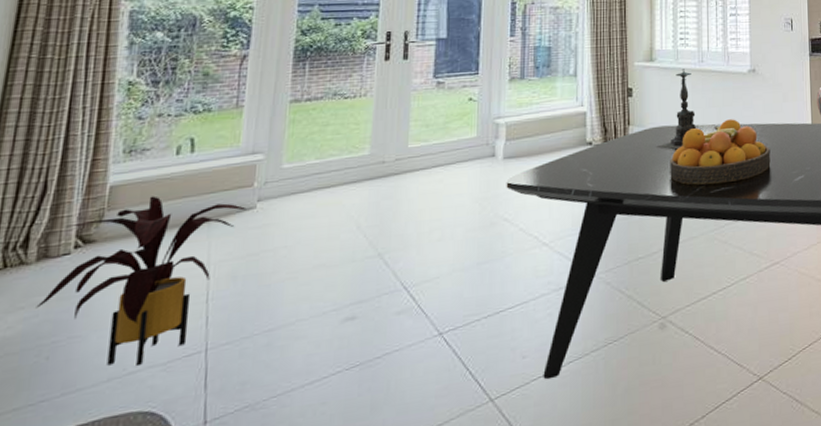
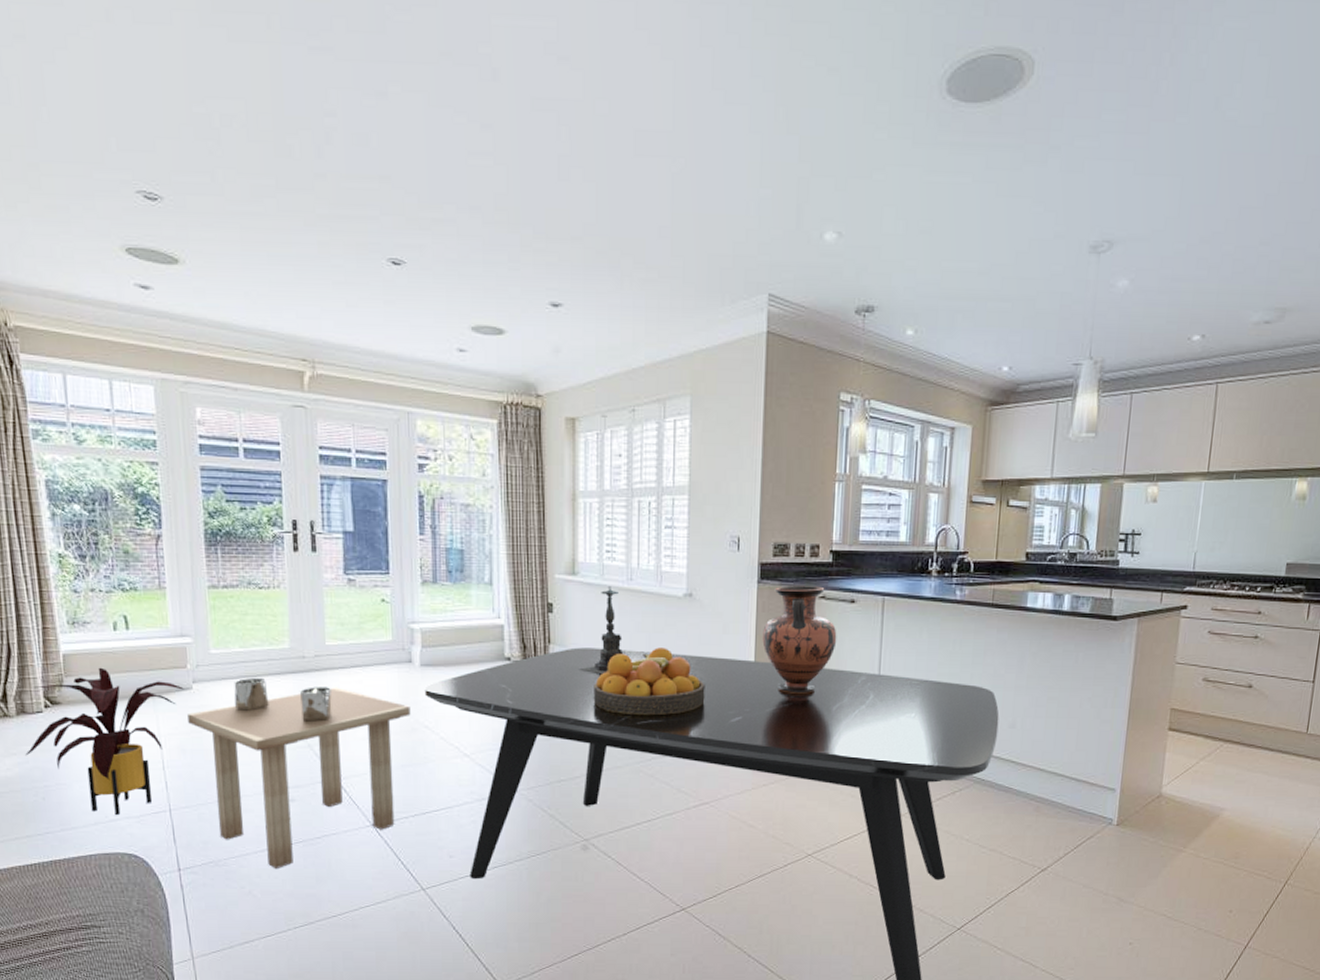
side table: none [245,187,491,404] -> present [188,677,411,870]

